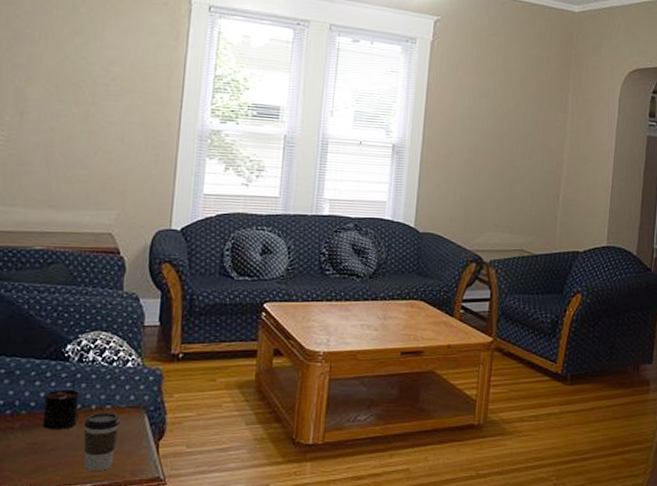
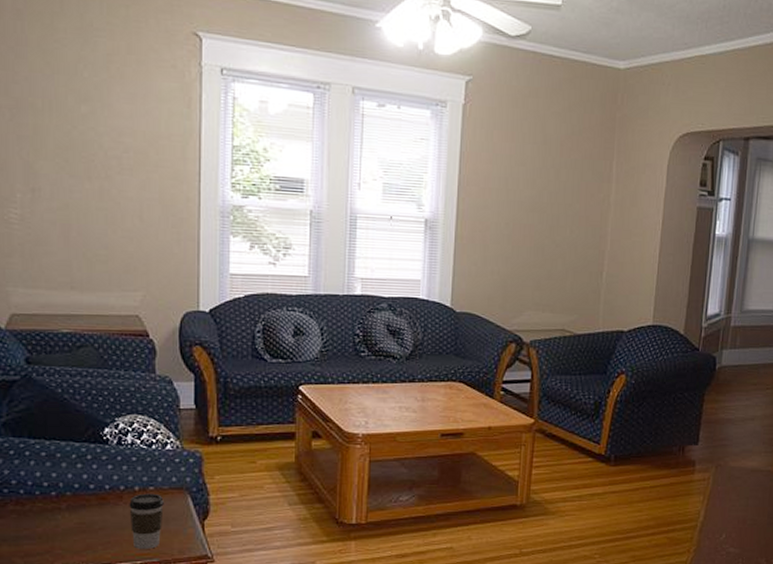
candle: present [43,378,81,429] -> none [87,460,123,510]

